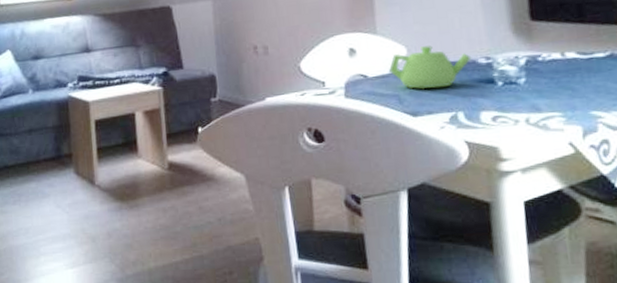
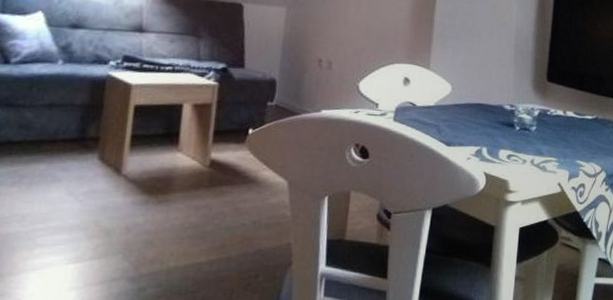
teapot: present [389,46,472,89] -> none [435,87,500,125]

